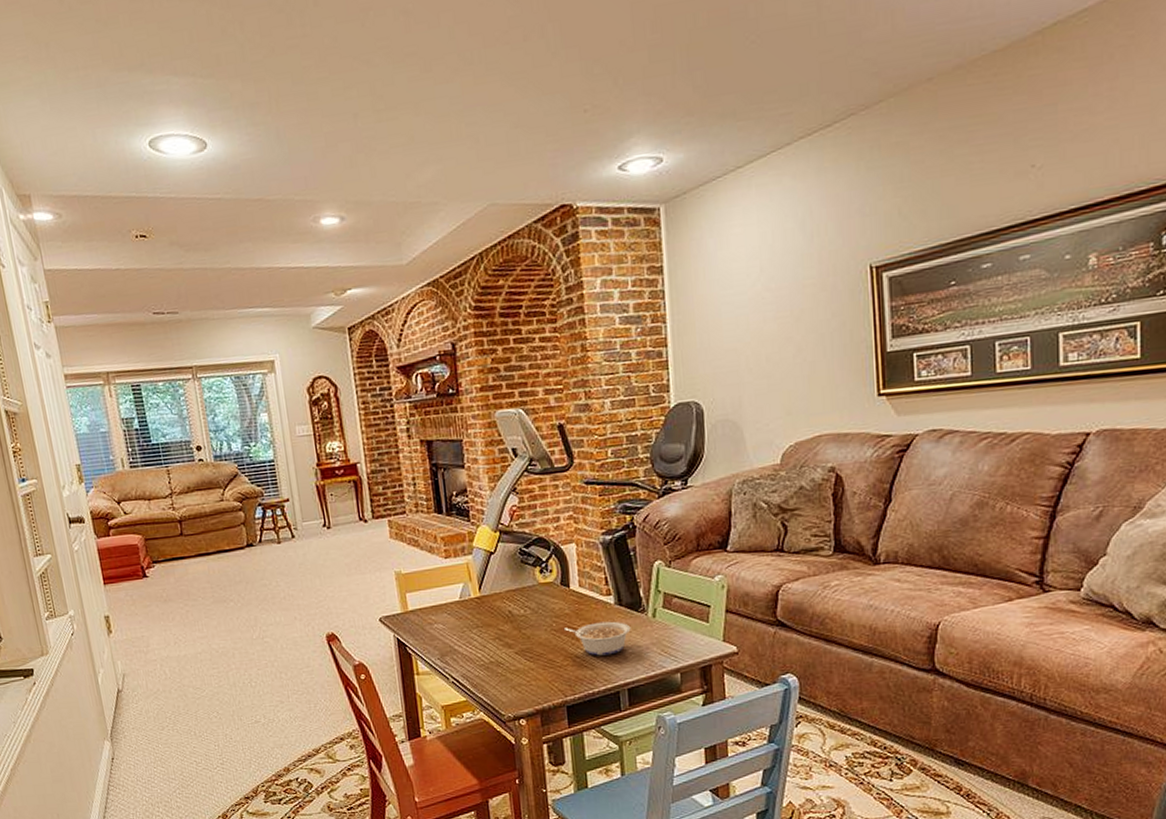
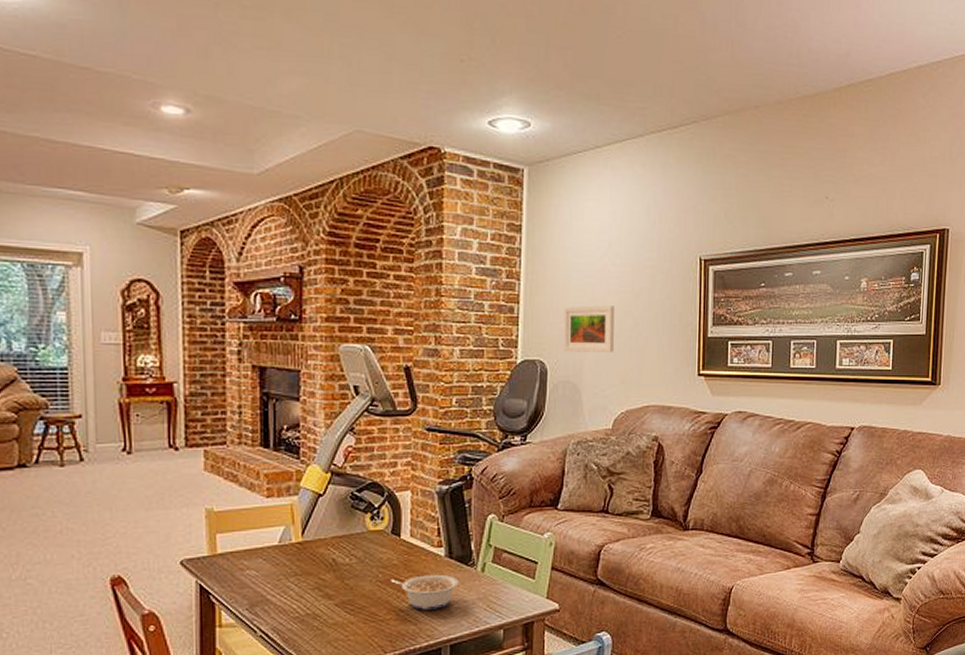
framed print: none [715,334,775,390] -> present [563,305,614,352]

